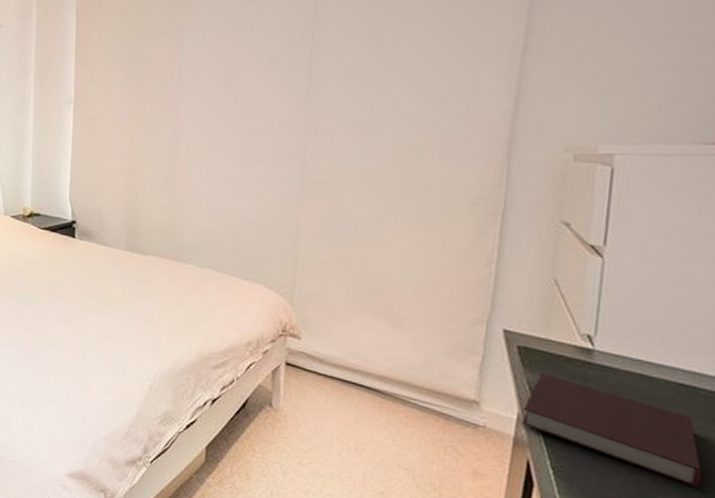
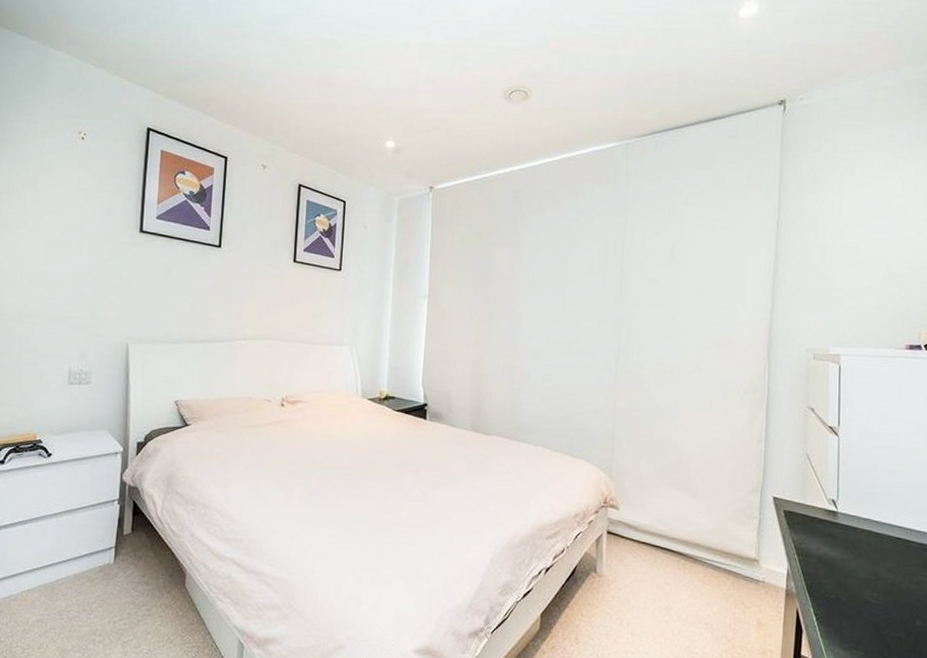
notebook: present [521,372,703,487] -> none [791,532,919,624]

